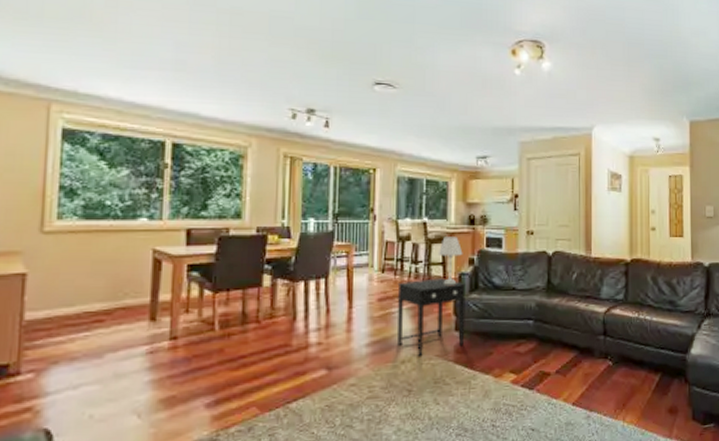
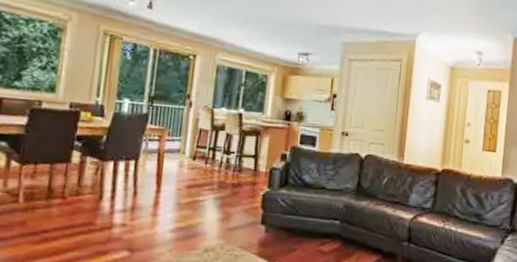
side table: present [396,278,466,356] -> none [202,170,276,246]
table lamp: present [439,237,463,285] -> none [252,130,276,179]

